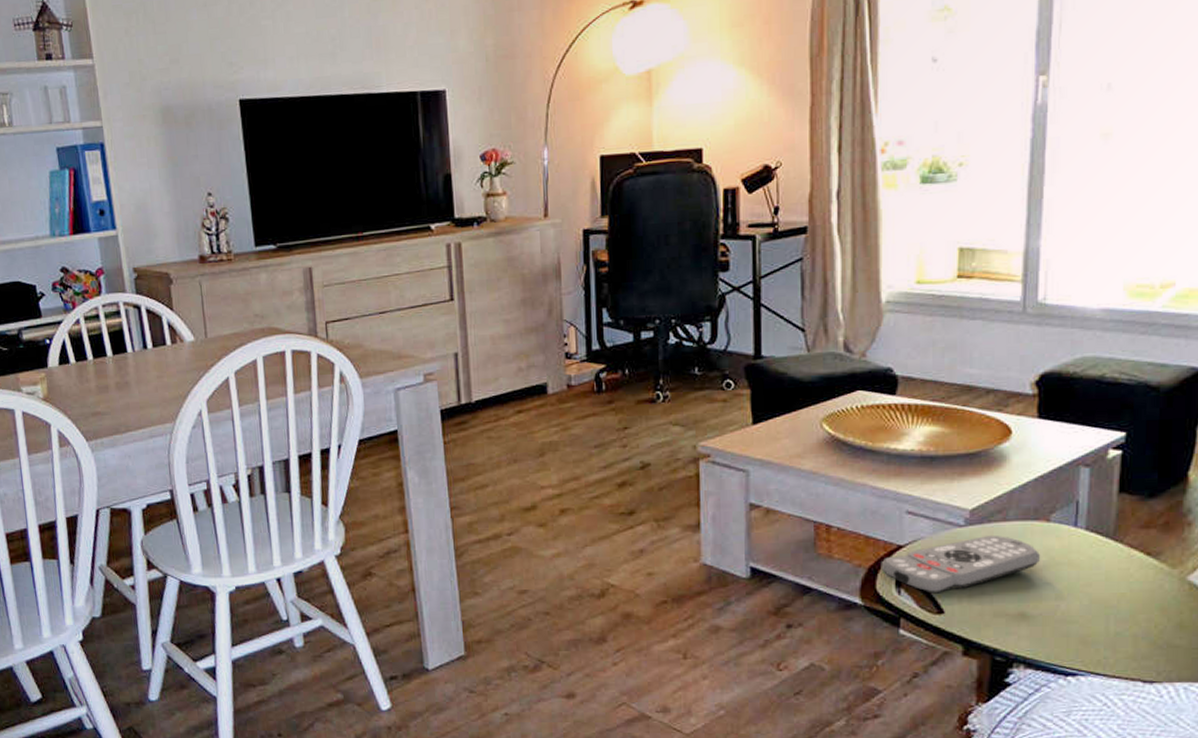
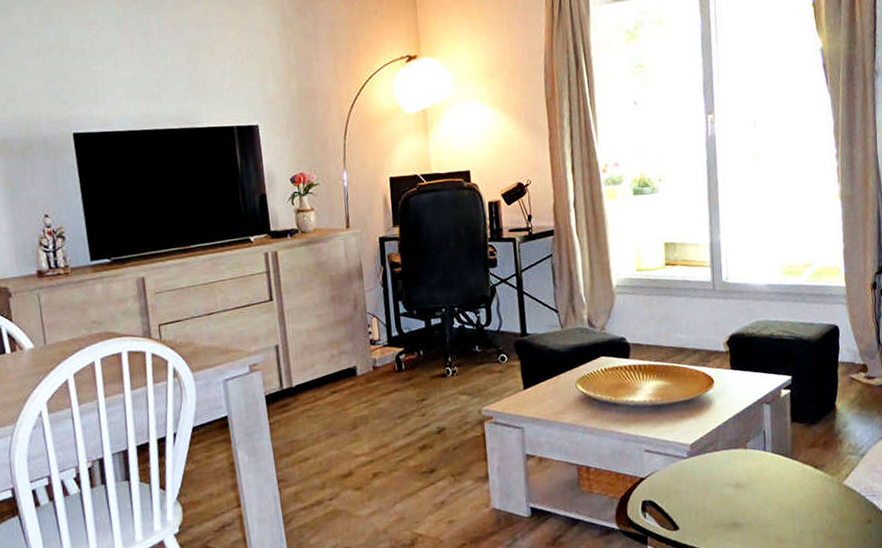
remote control: present [880,536,1040,594] -> none [629,463,743,514]

